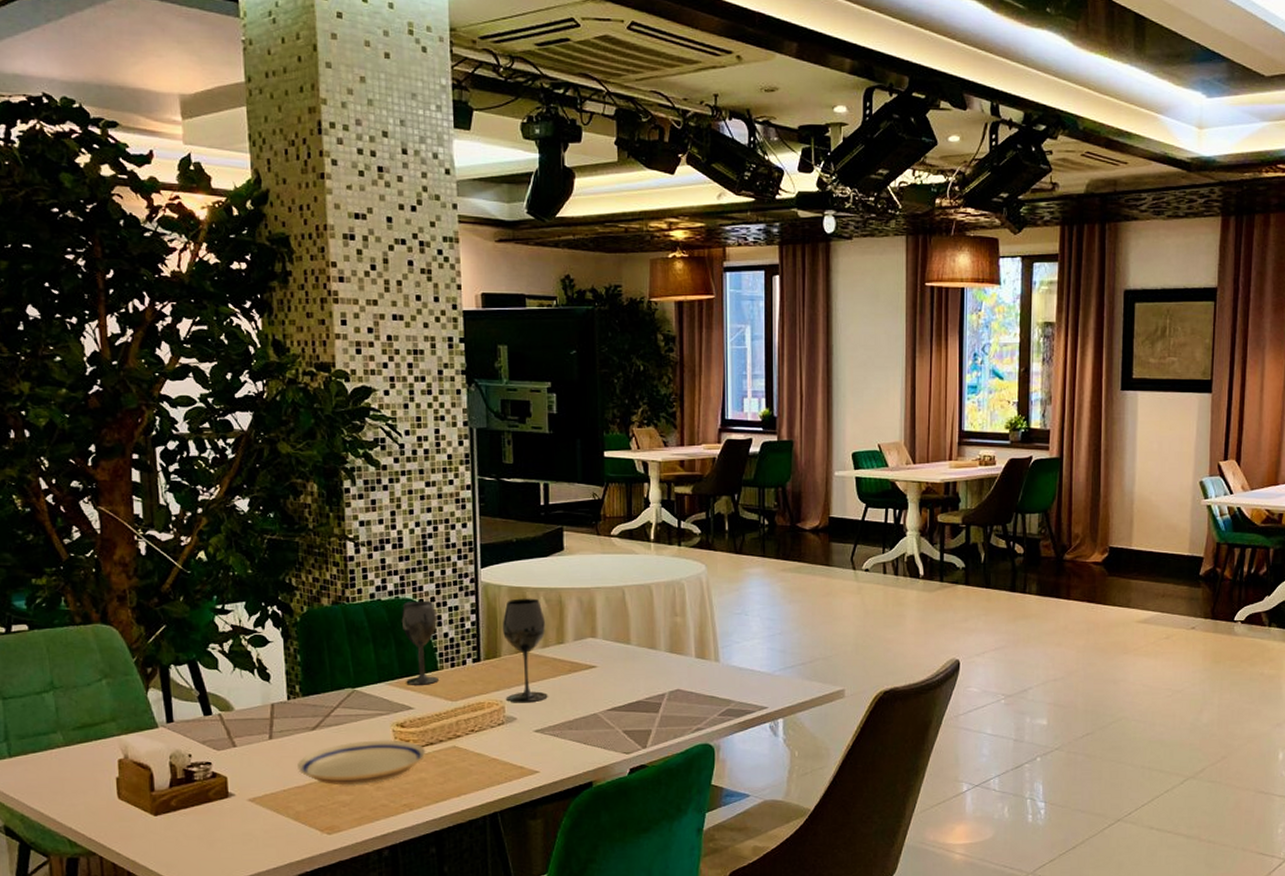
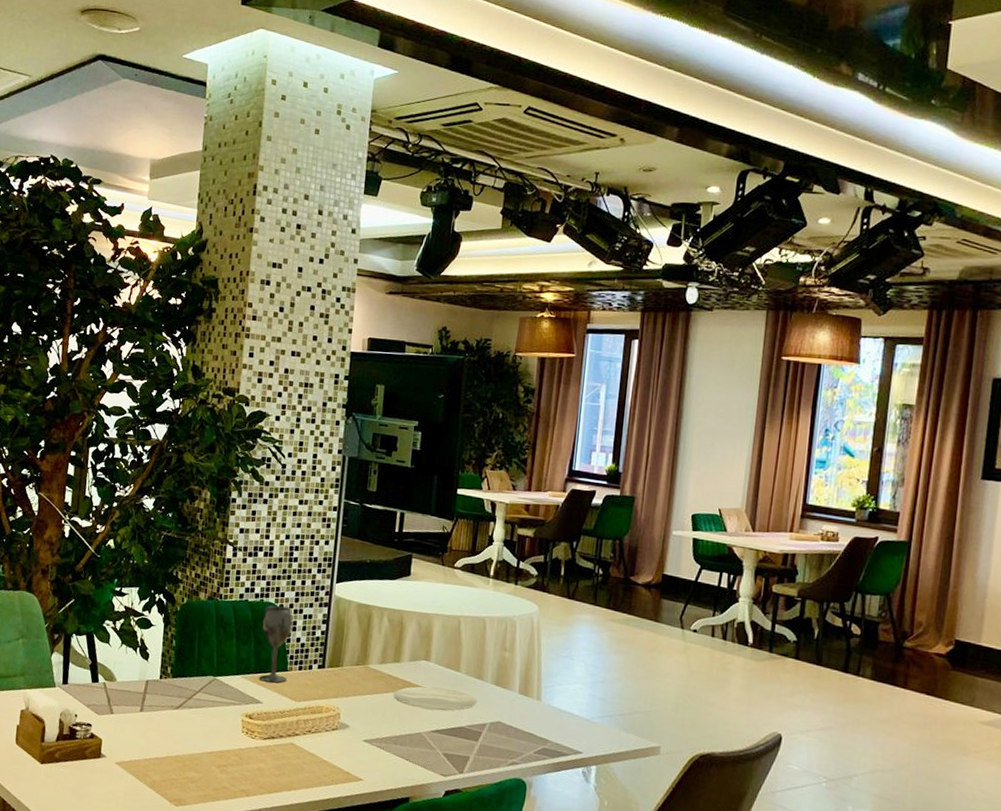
plate: present [297,740,426,786] -> none [159,725,267,765]
wineglass: present [502,598,548,703] -> none [343,615,387,713]
plate: none [561,663,653,688] -> present [393,686,478,711]

